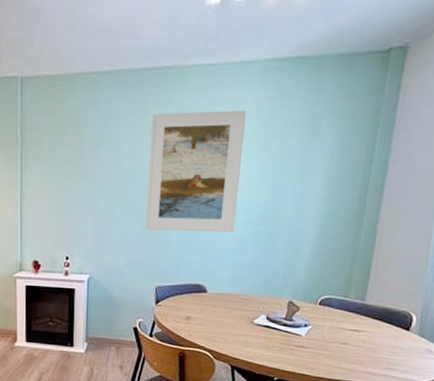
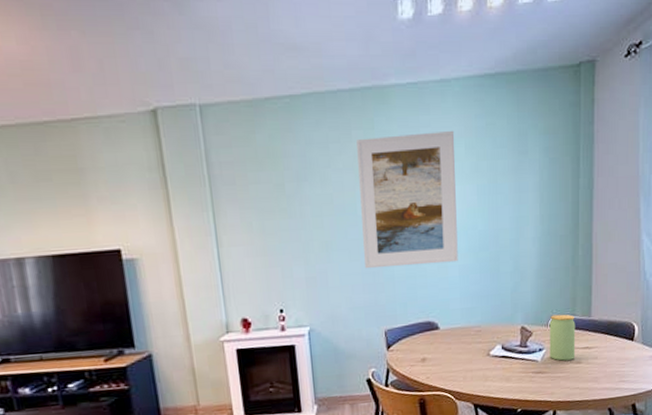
jar: none [314,294,347,340] -> present [549,314,576,361]

